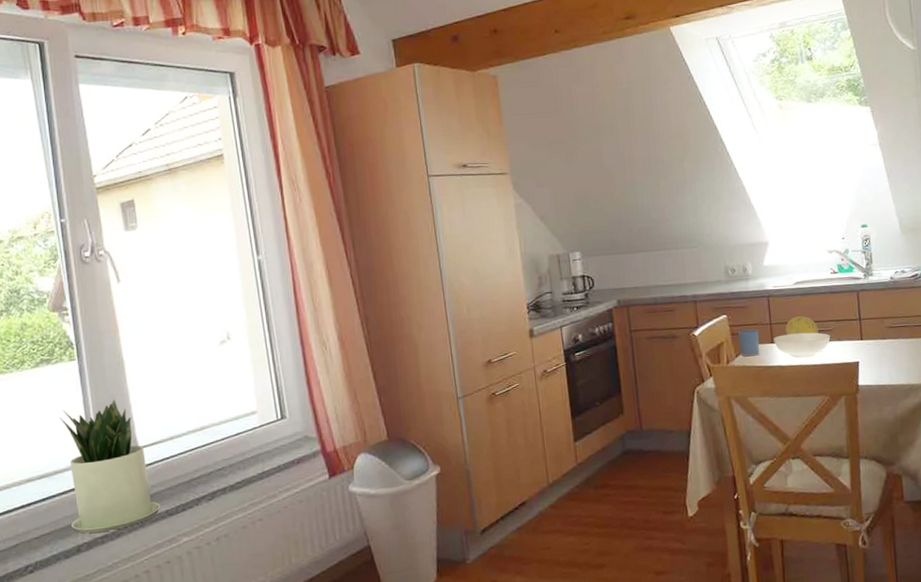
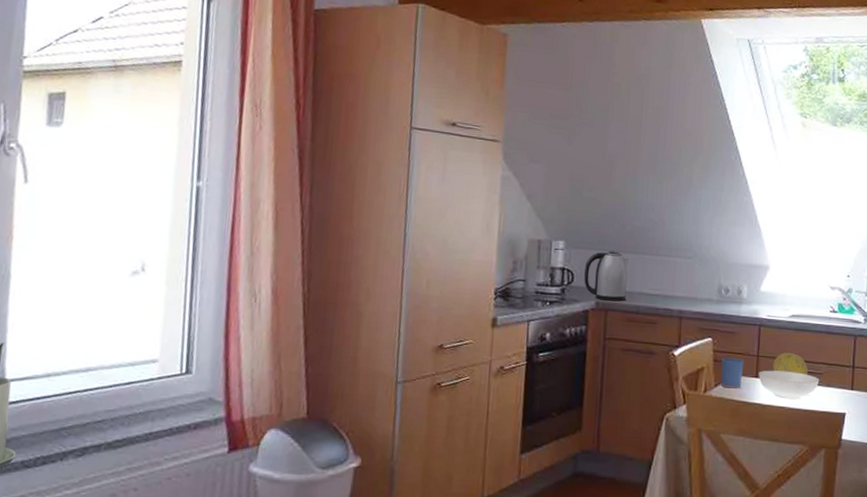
kettle: none [602,253,643,298] -> present [584,251,629,302]

